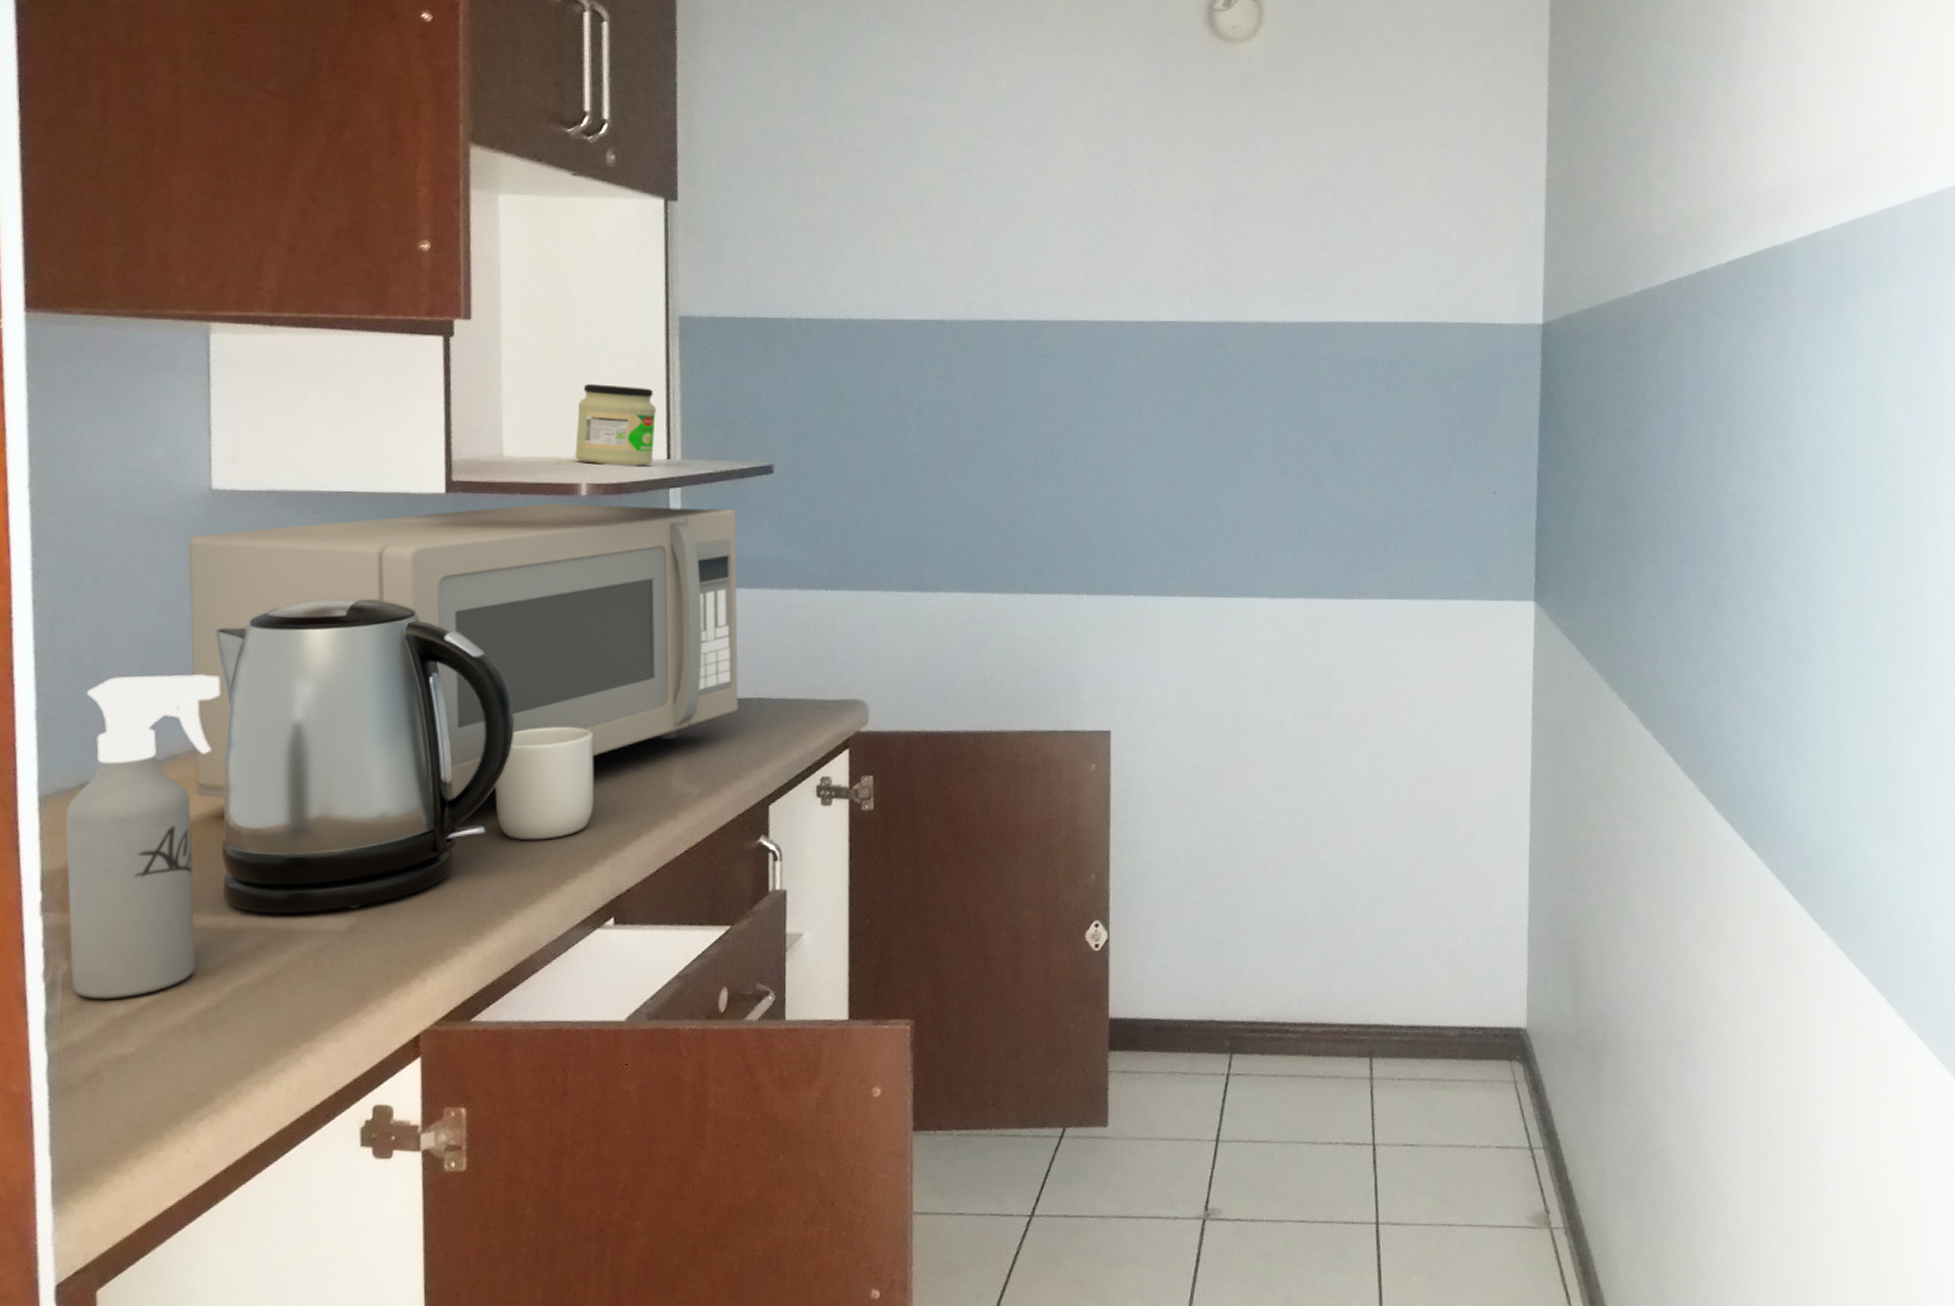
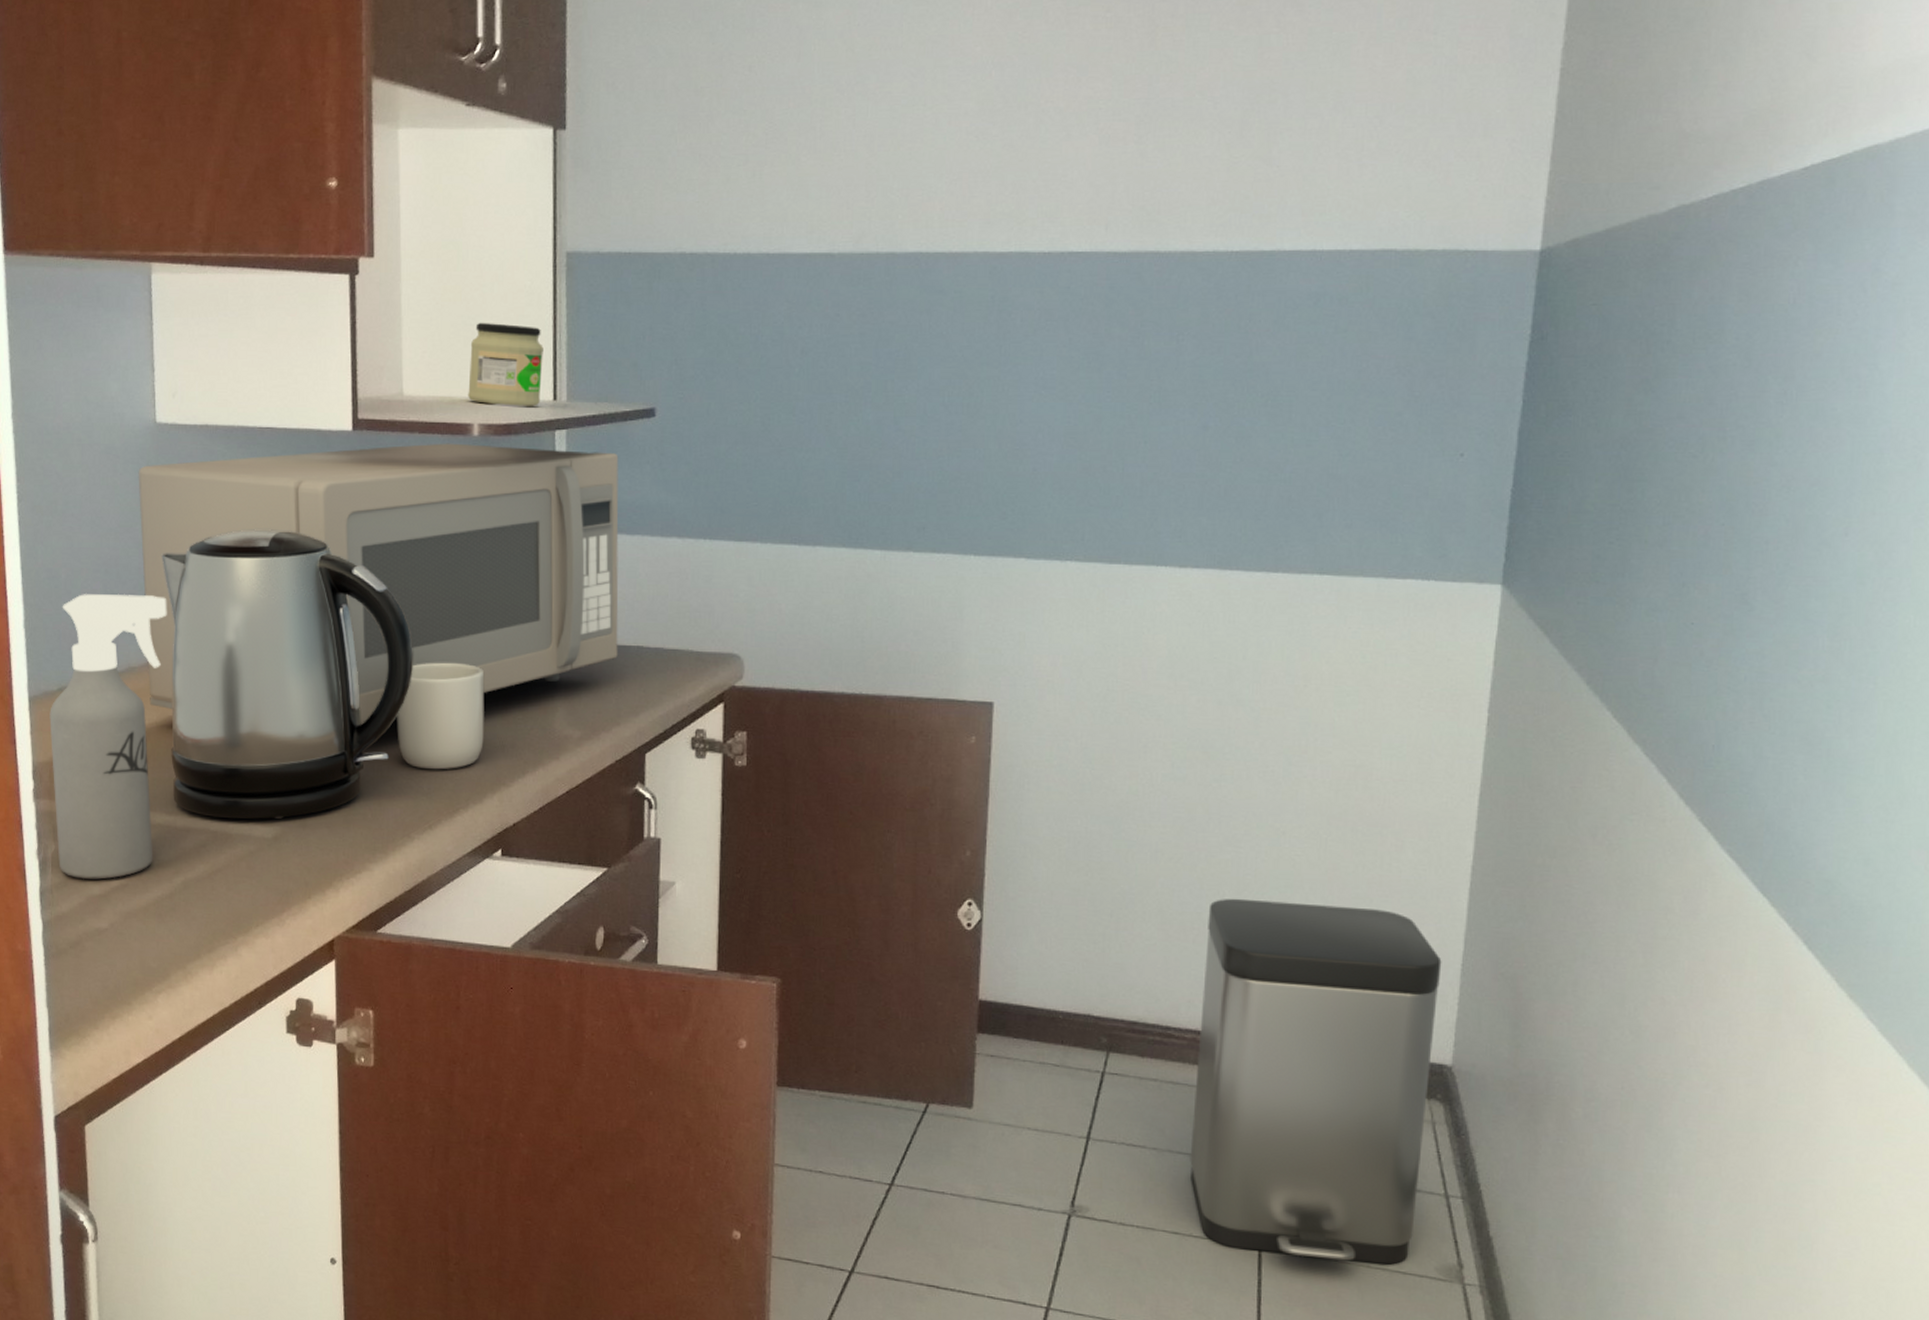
pedal bin: none [1310,893,1512,1228] -> present [1190,898,1442,1265]

